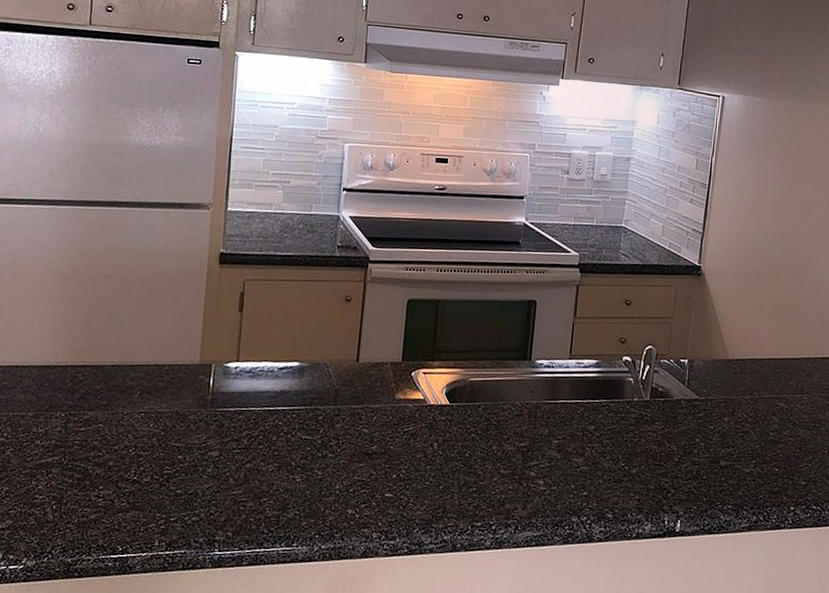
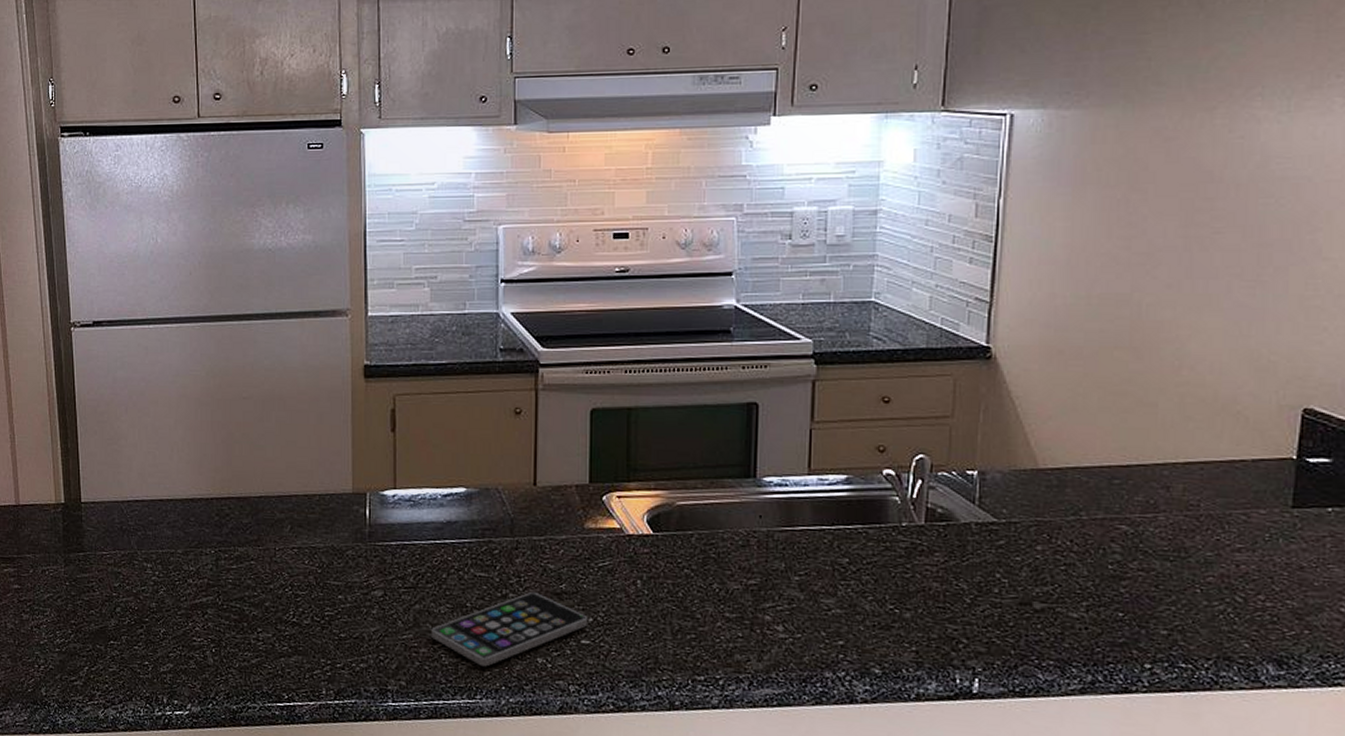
smartphone: none [258,452,393,518] -> present [431,591,589,667]

